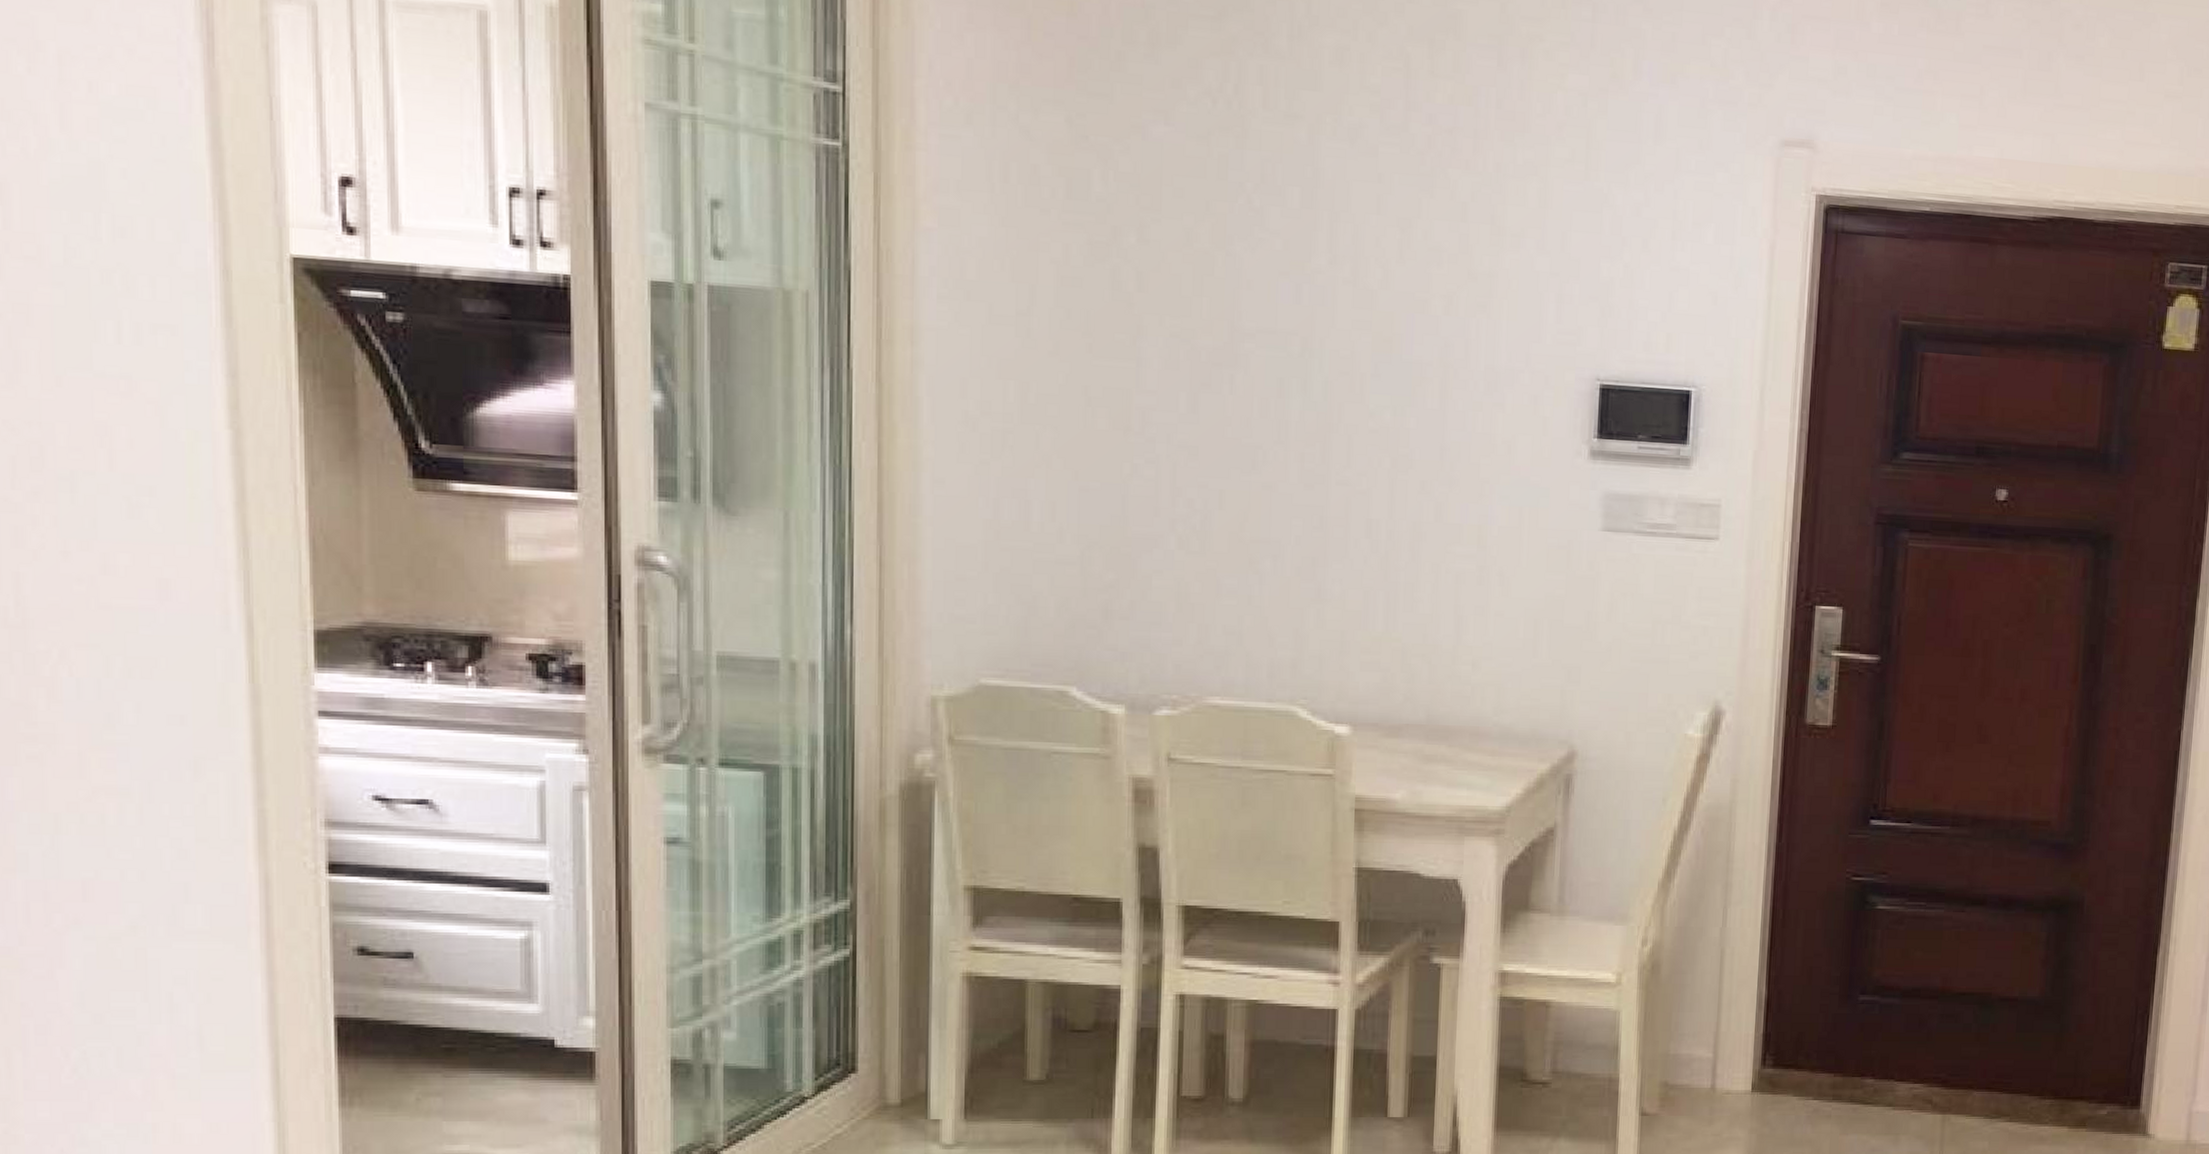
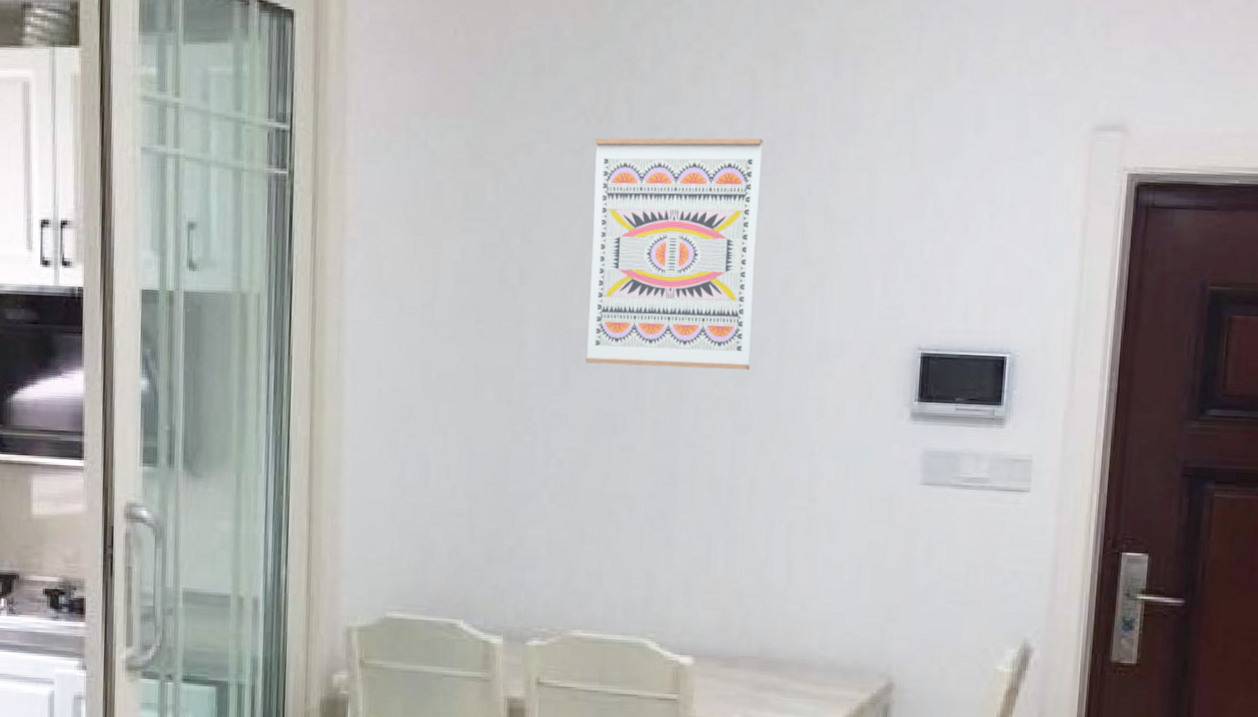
wall art: none [1218,123,1420,399] -> present [586,138,763,370]

